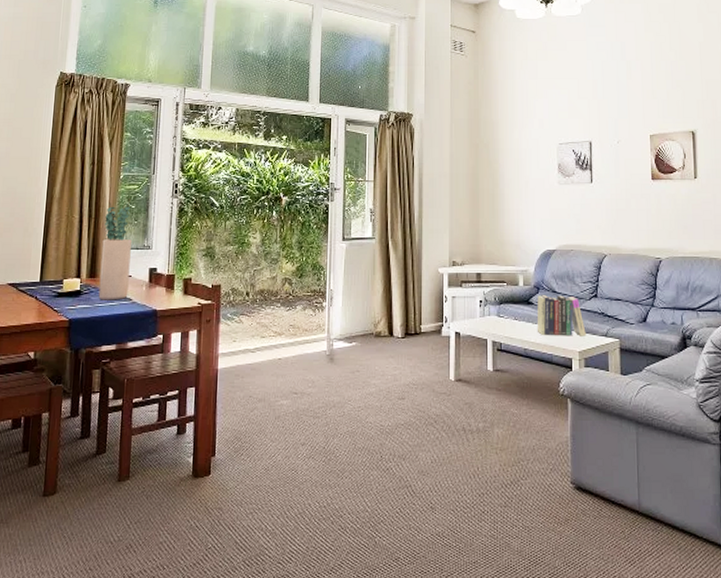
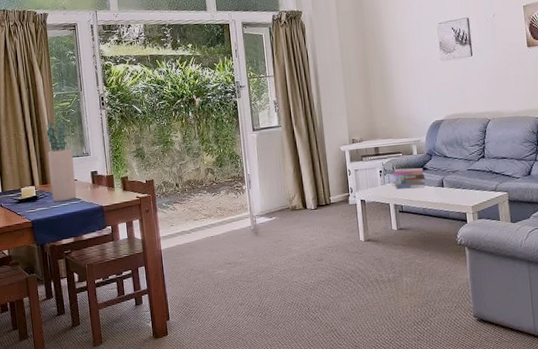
books: none [491,300,530,326] -> present [391,167,425,190]
books: present [537,294,586,336] -> none [431,159,477,195]

